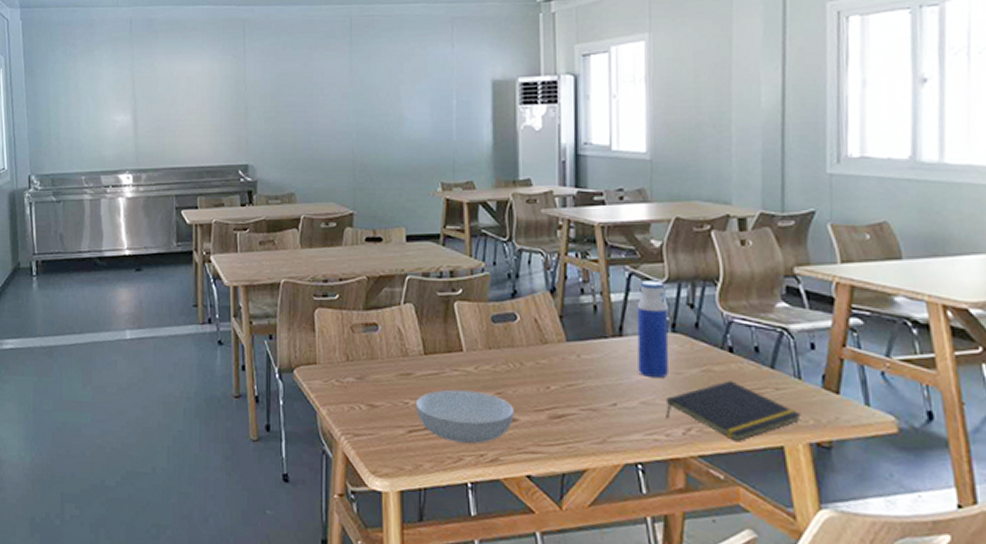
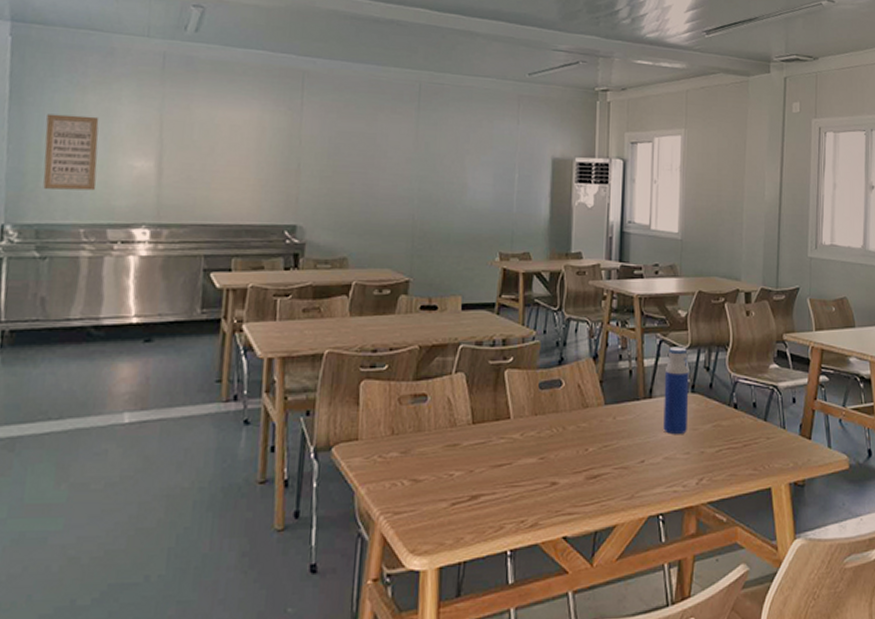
wall art: none [51,80,90,144] -> present [43,114,99,191]
serving bowl: present [415,389,514,444] -> none [460,457,554,511]
notepad: present [665,380,801,441] -> none [684,433,784,486]

